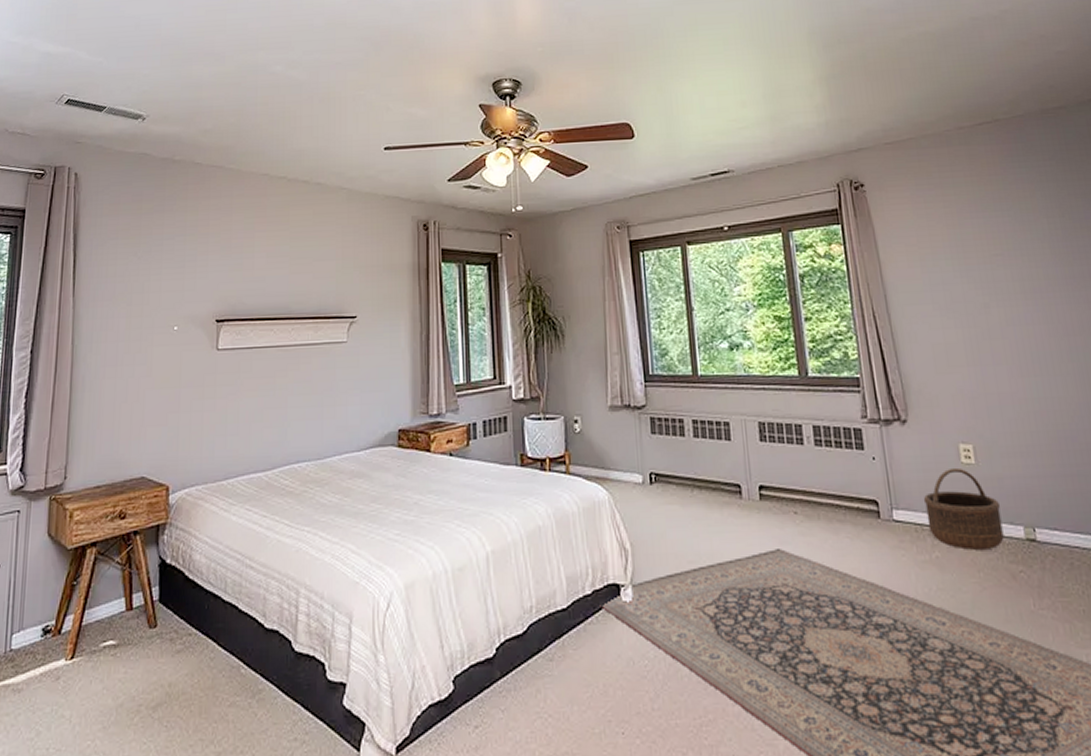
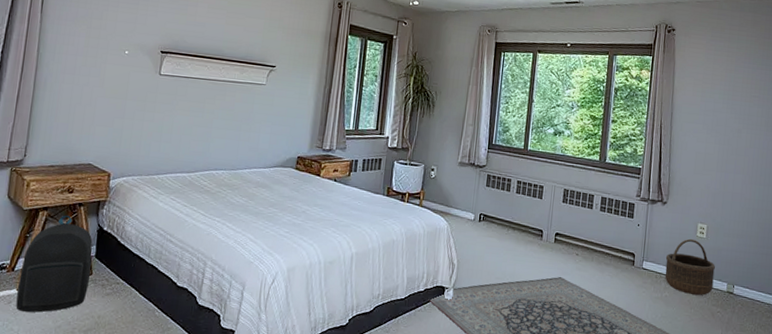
backpack: none [65,549,156,690] -> present [16,215,93,313]

